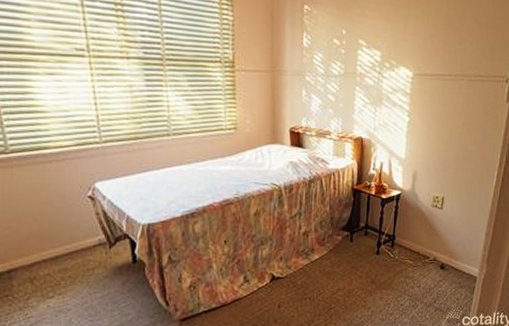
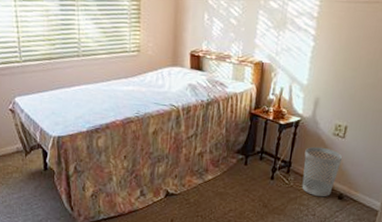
wastebasket: none [406,219,442,268] -> present [301,146,343,197]

